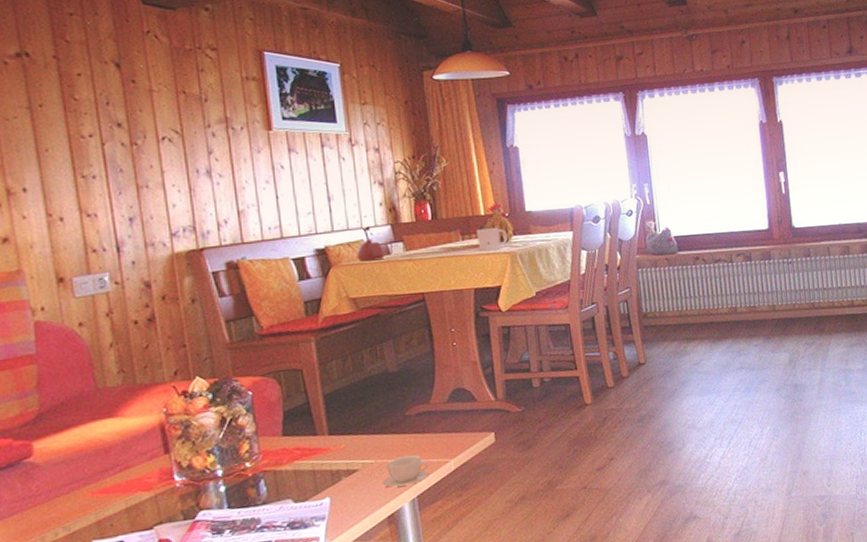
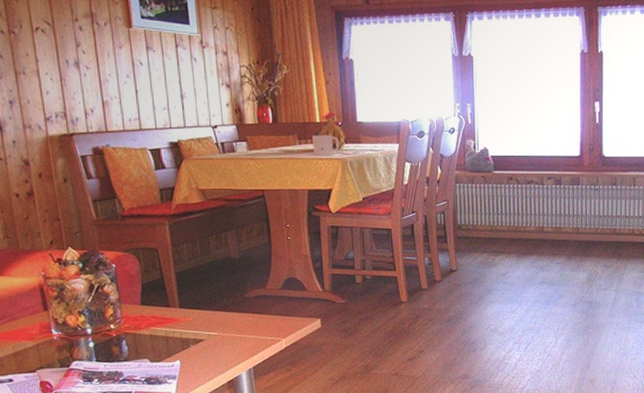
teapot: present [356,239,386,262] -> none [205,136,231,157]
teacup: present [383,455,429,487] -> none [225,332,263,357]

